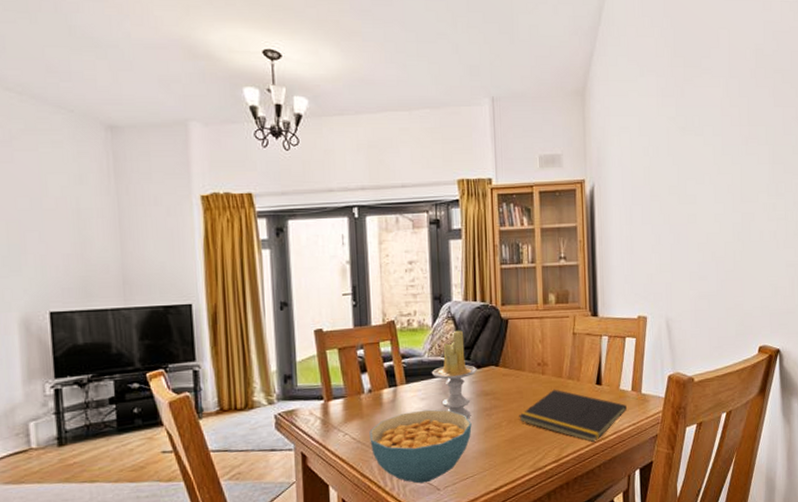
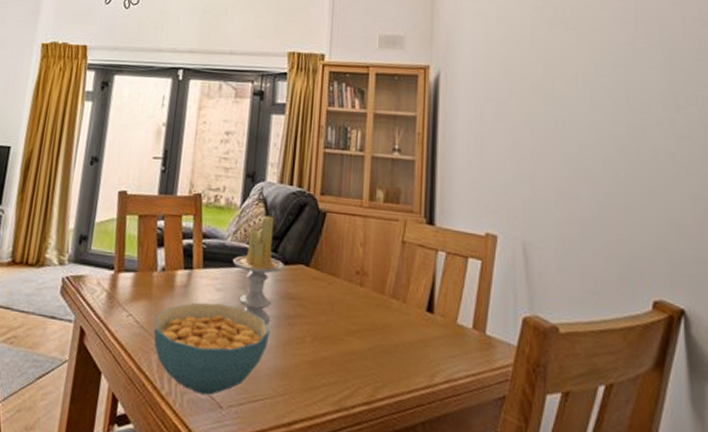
notepad: present [519,389,627,441] -> none [326,307,465,386]

